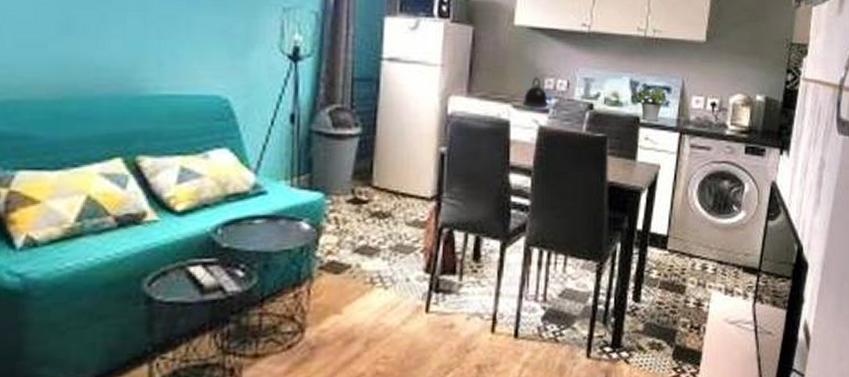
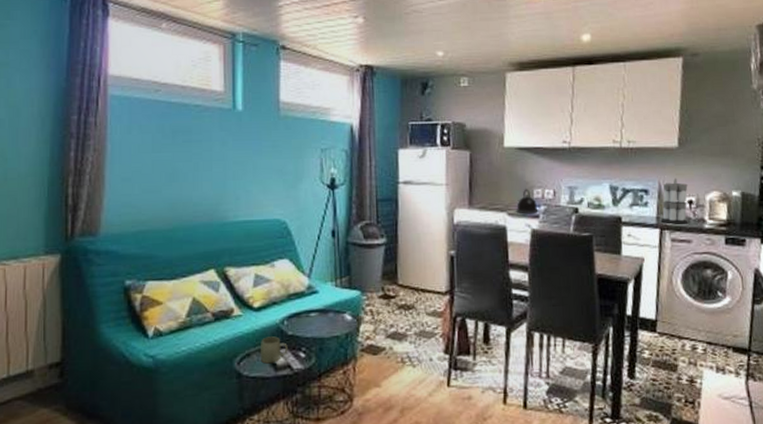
mug: none [180,249,221,285] -> present [260,336,288,364]
potted plant: present [633,88,668,121] -> none [613,191,646,220]
spice rack: none [681,76,712,129] -> present [660,178,688,225]

